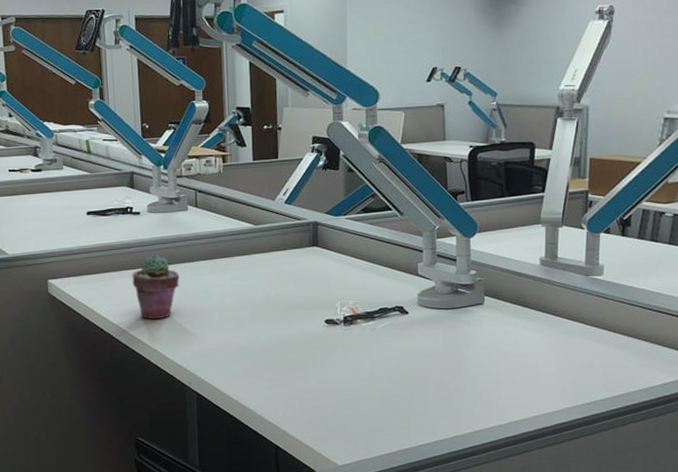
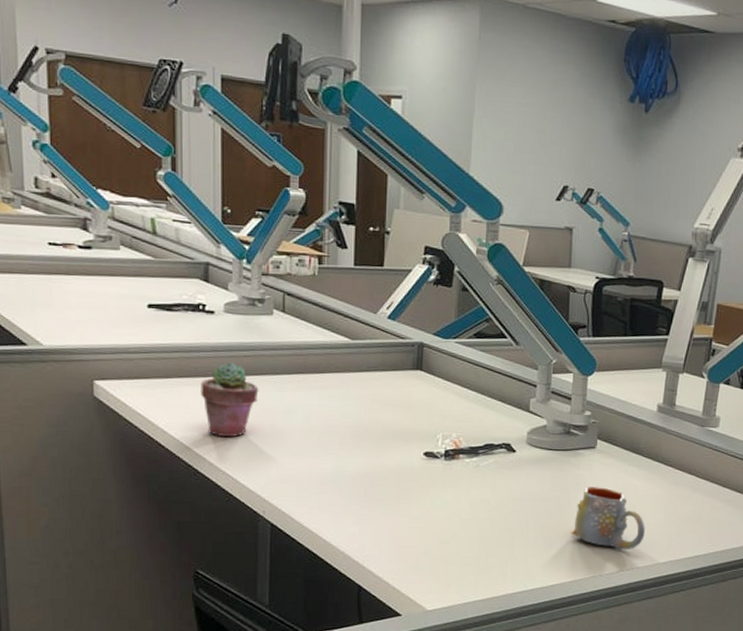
mug: none [467,341,539,399] -> present [571,487,645,549]

